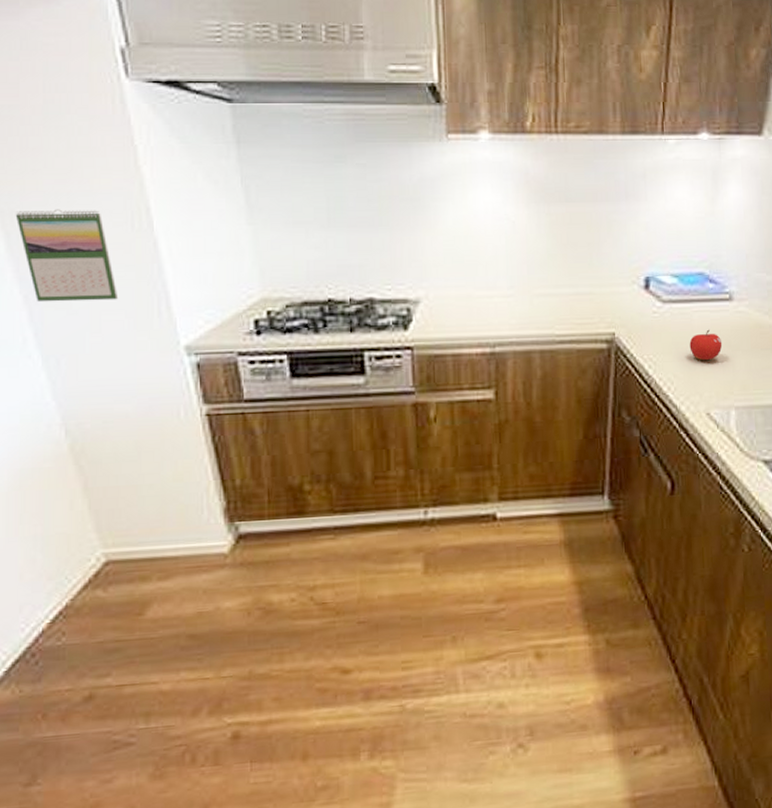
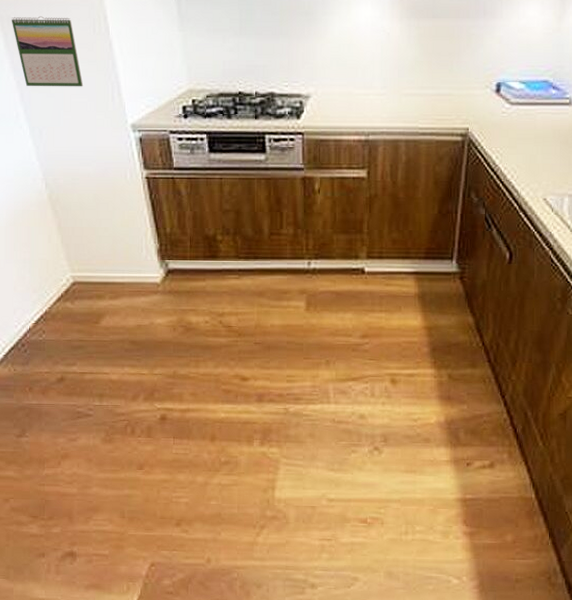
fruit: present [689,329,723,361] -> none [532,128,561,155]

